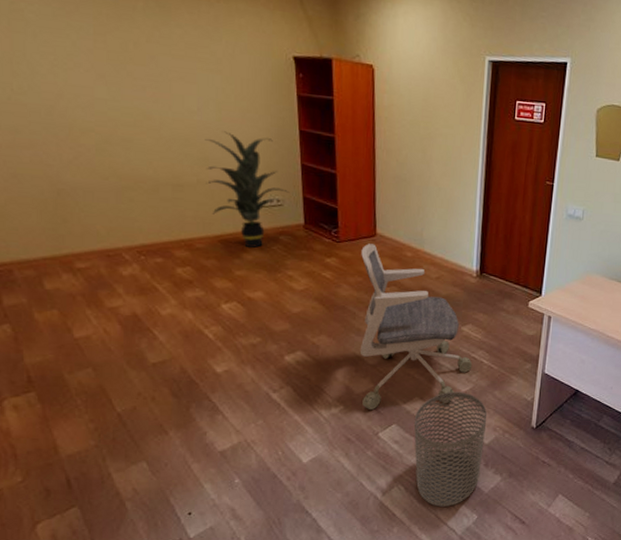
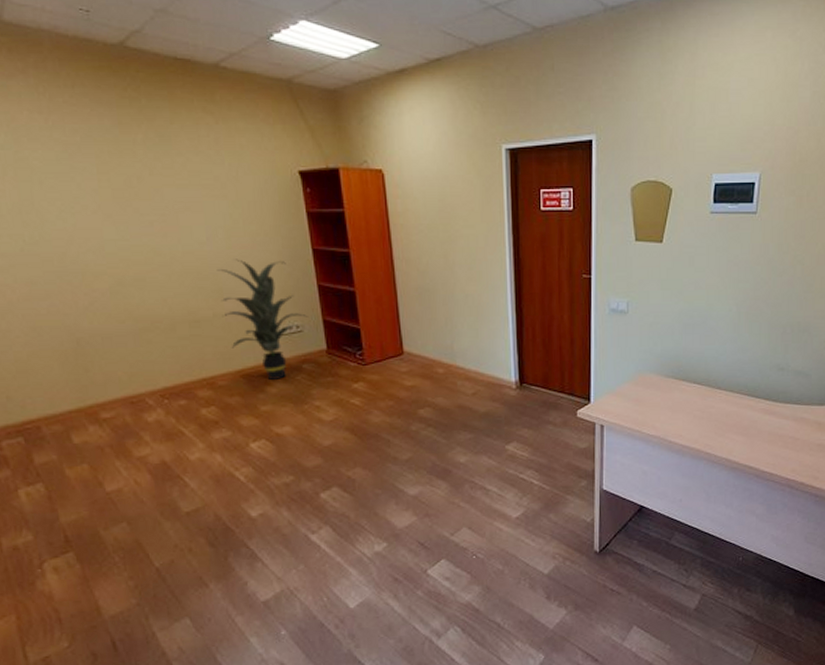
office chair: present [359,243,473,411] -> none [389,363,522,546]
waste bin: present [413,391,487,507] -> none [464,518,544,648]

